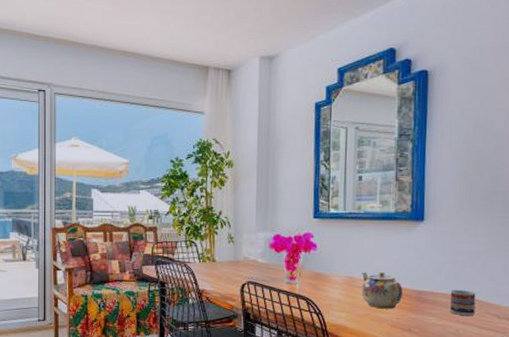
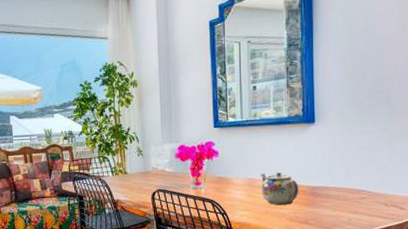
cup: present [449,290,476,316] -> none [341,183,365,206]

